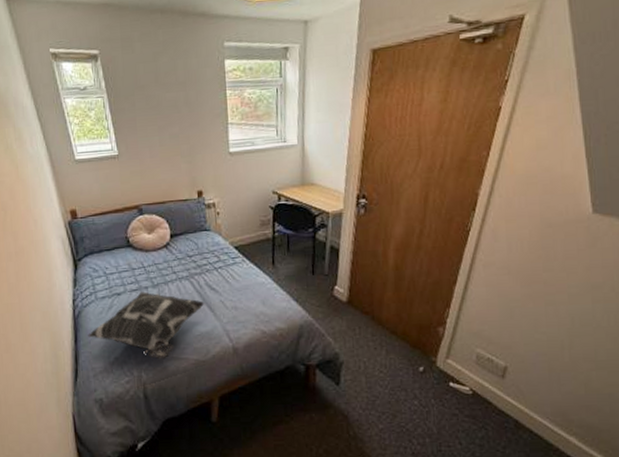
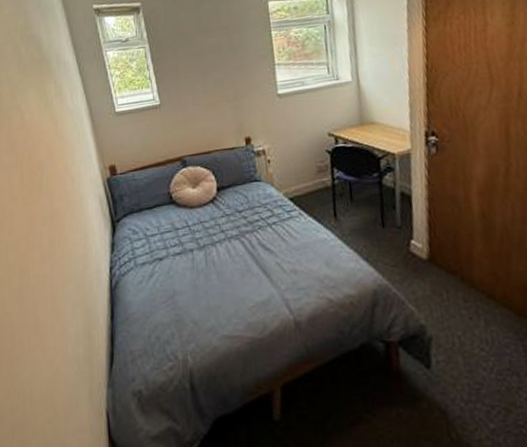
decorative pillow: present [88,291,205,360] -> none [126,255,259,339]

